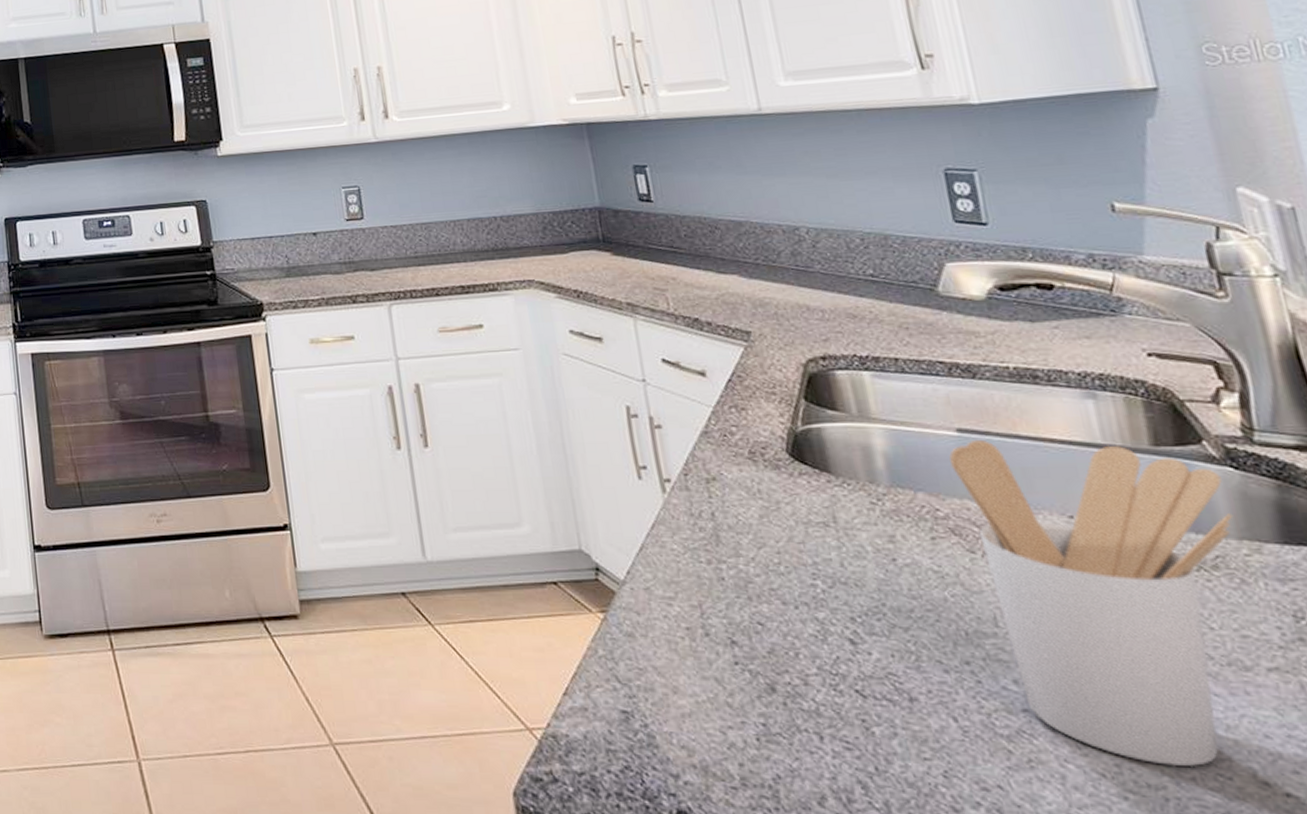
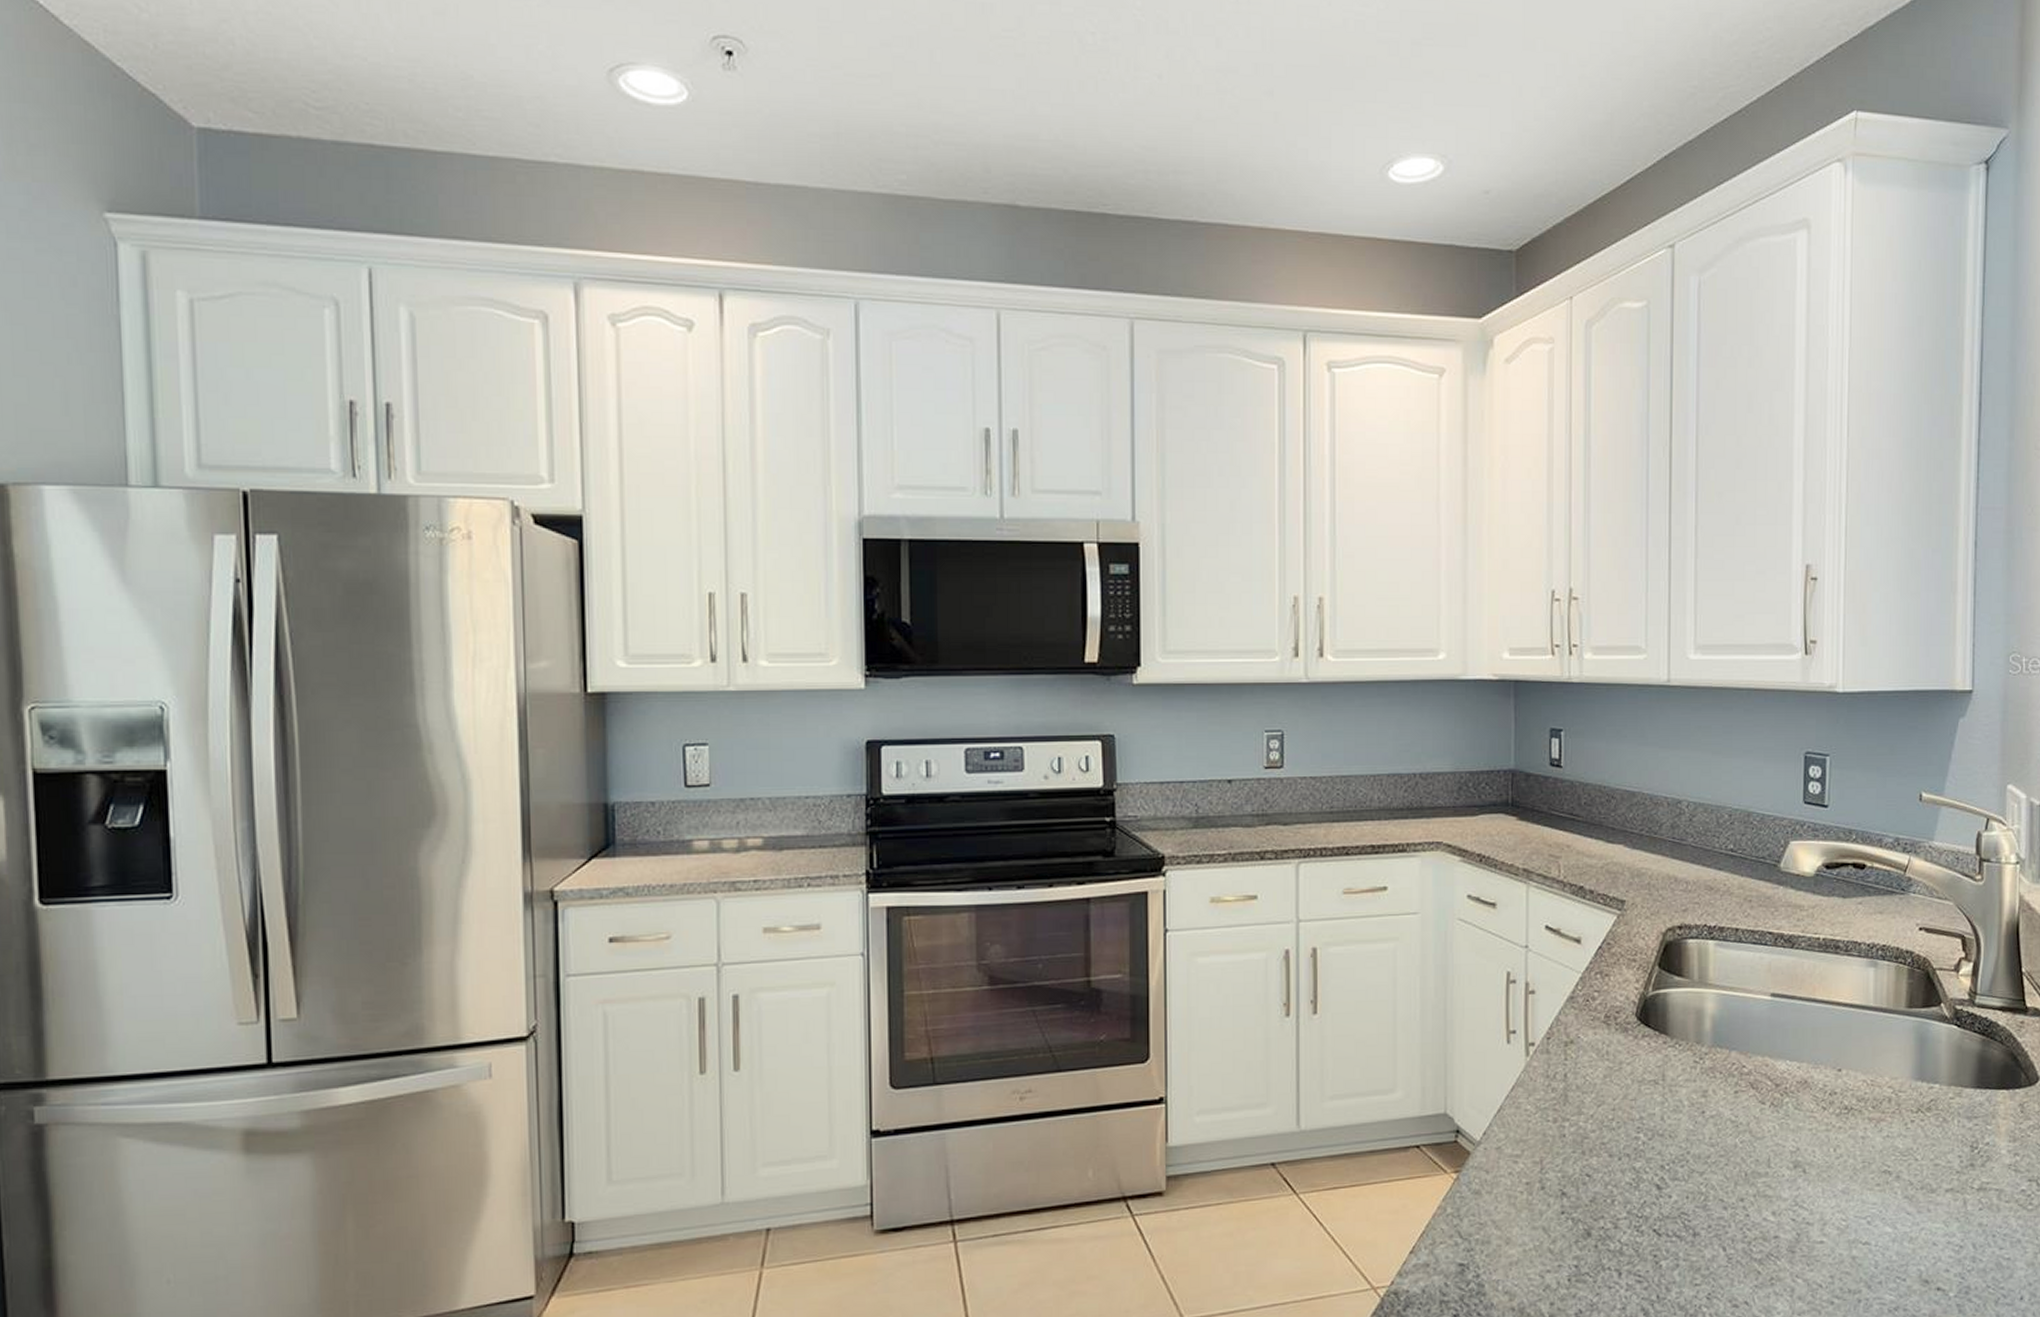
utensil holder: present [949,439,1234,768] -> none [1761,1003,1949,1274]

